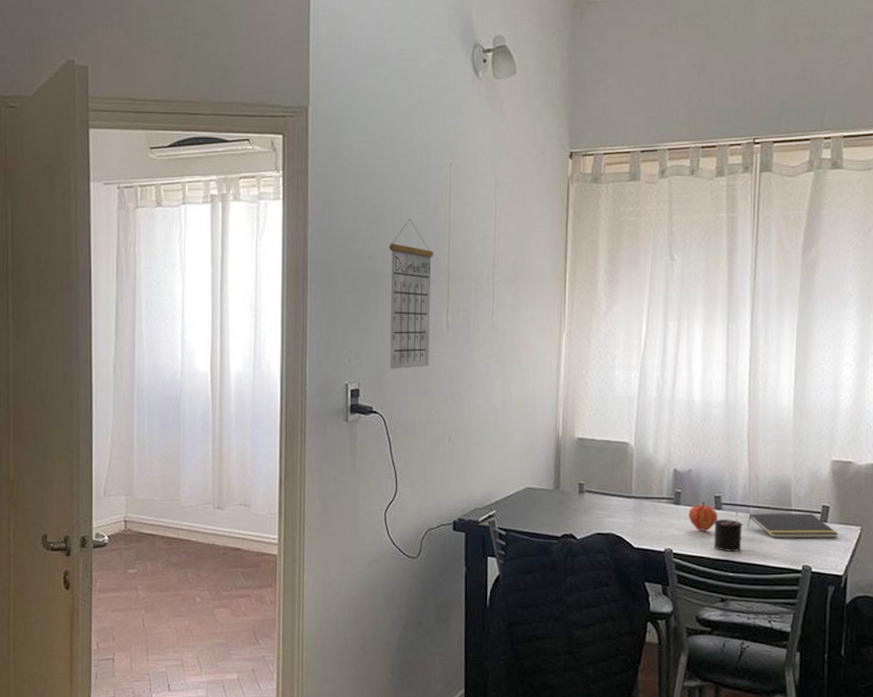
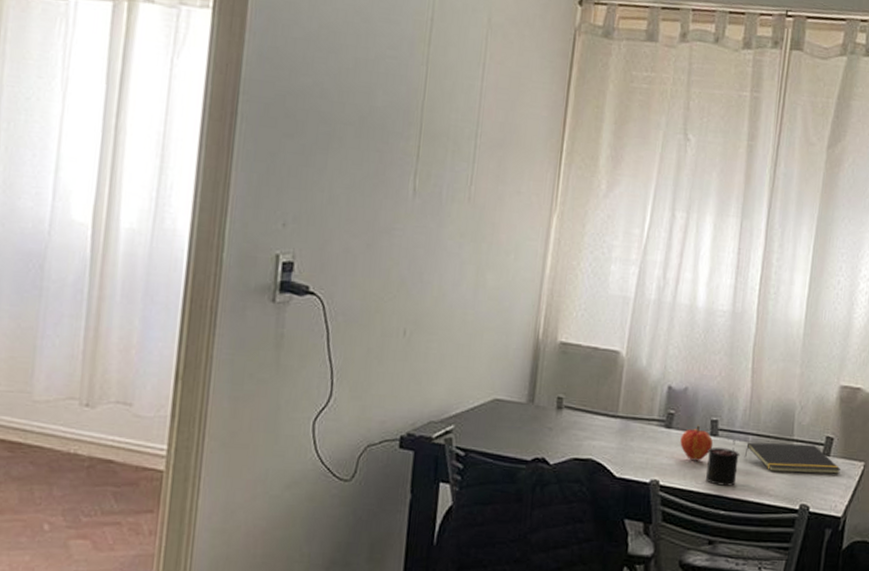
calendar: present [388,219,434,370] -> none [336,54,405,241]

